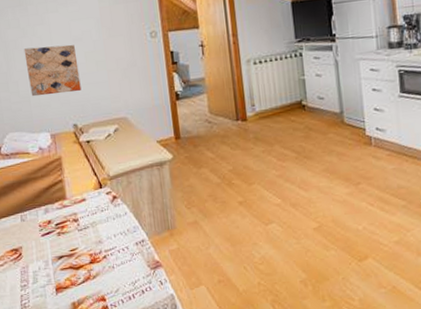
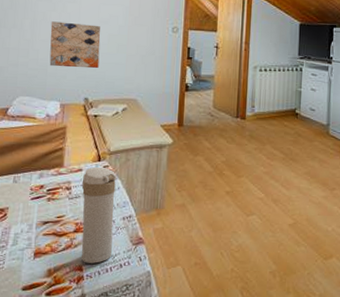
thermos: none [87,194,131,293] -> present [81,167,117,264]

